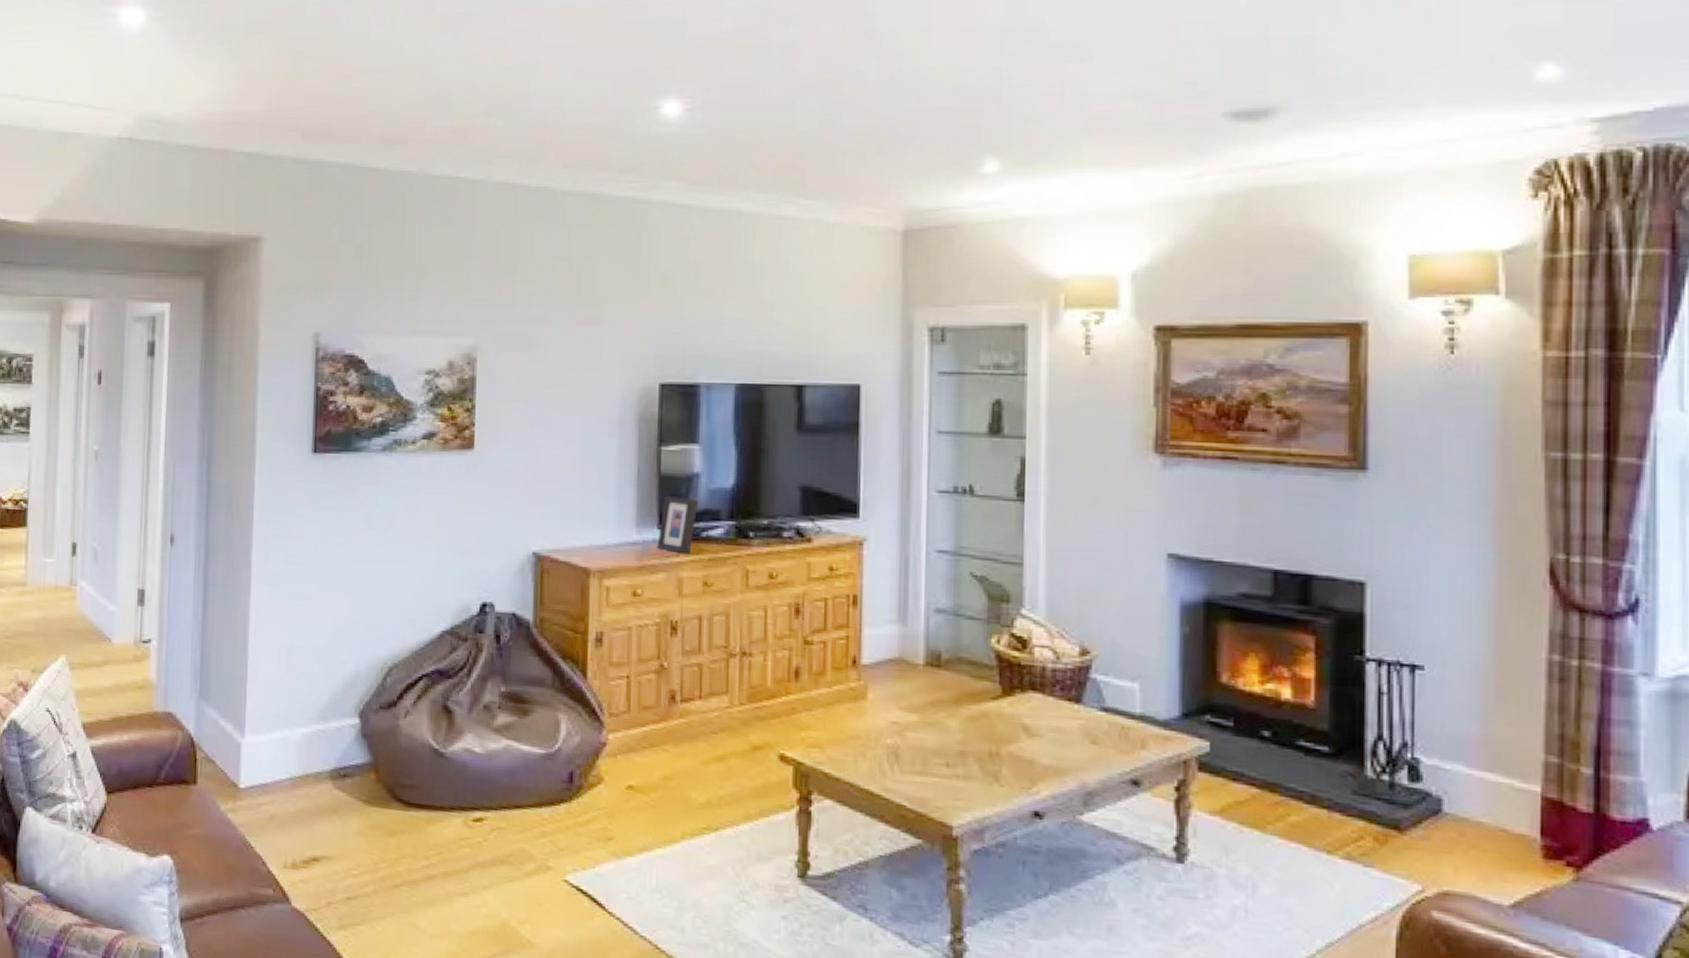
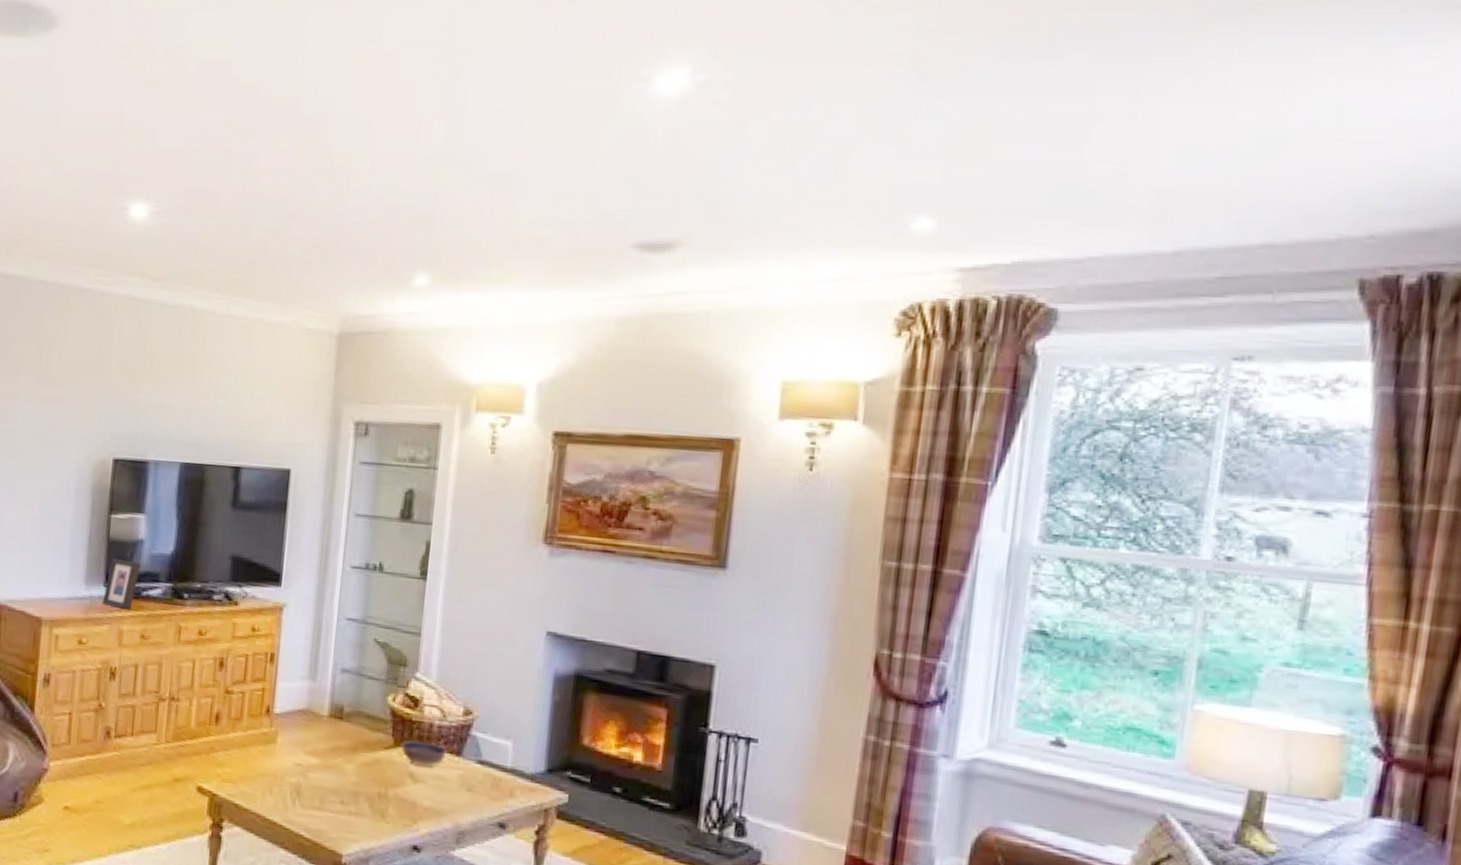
bowl: none [1010,686,1064,718] -> present [401,739,447,767]

